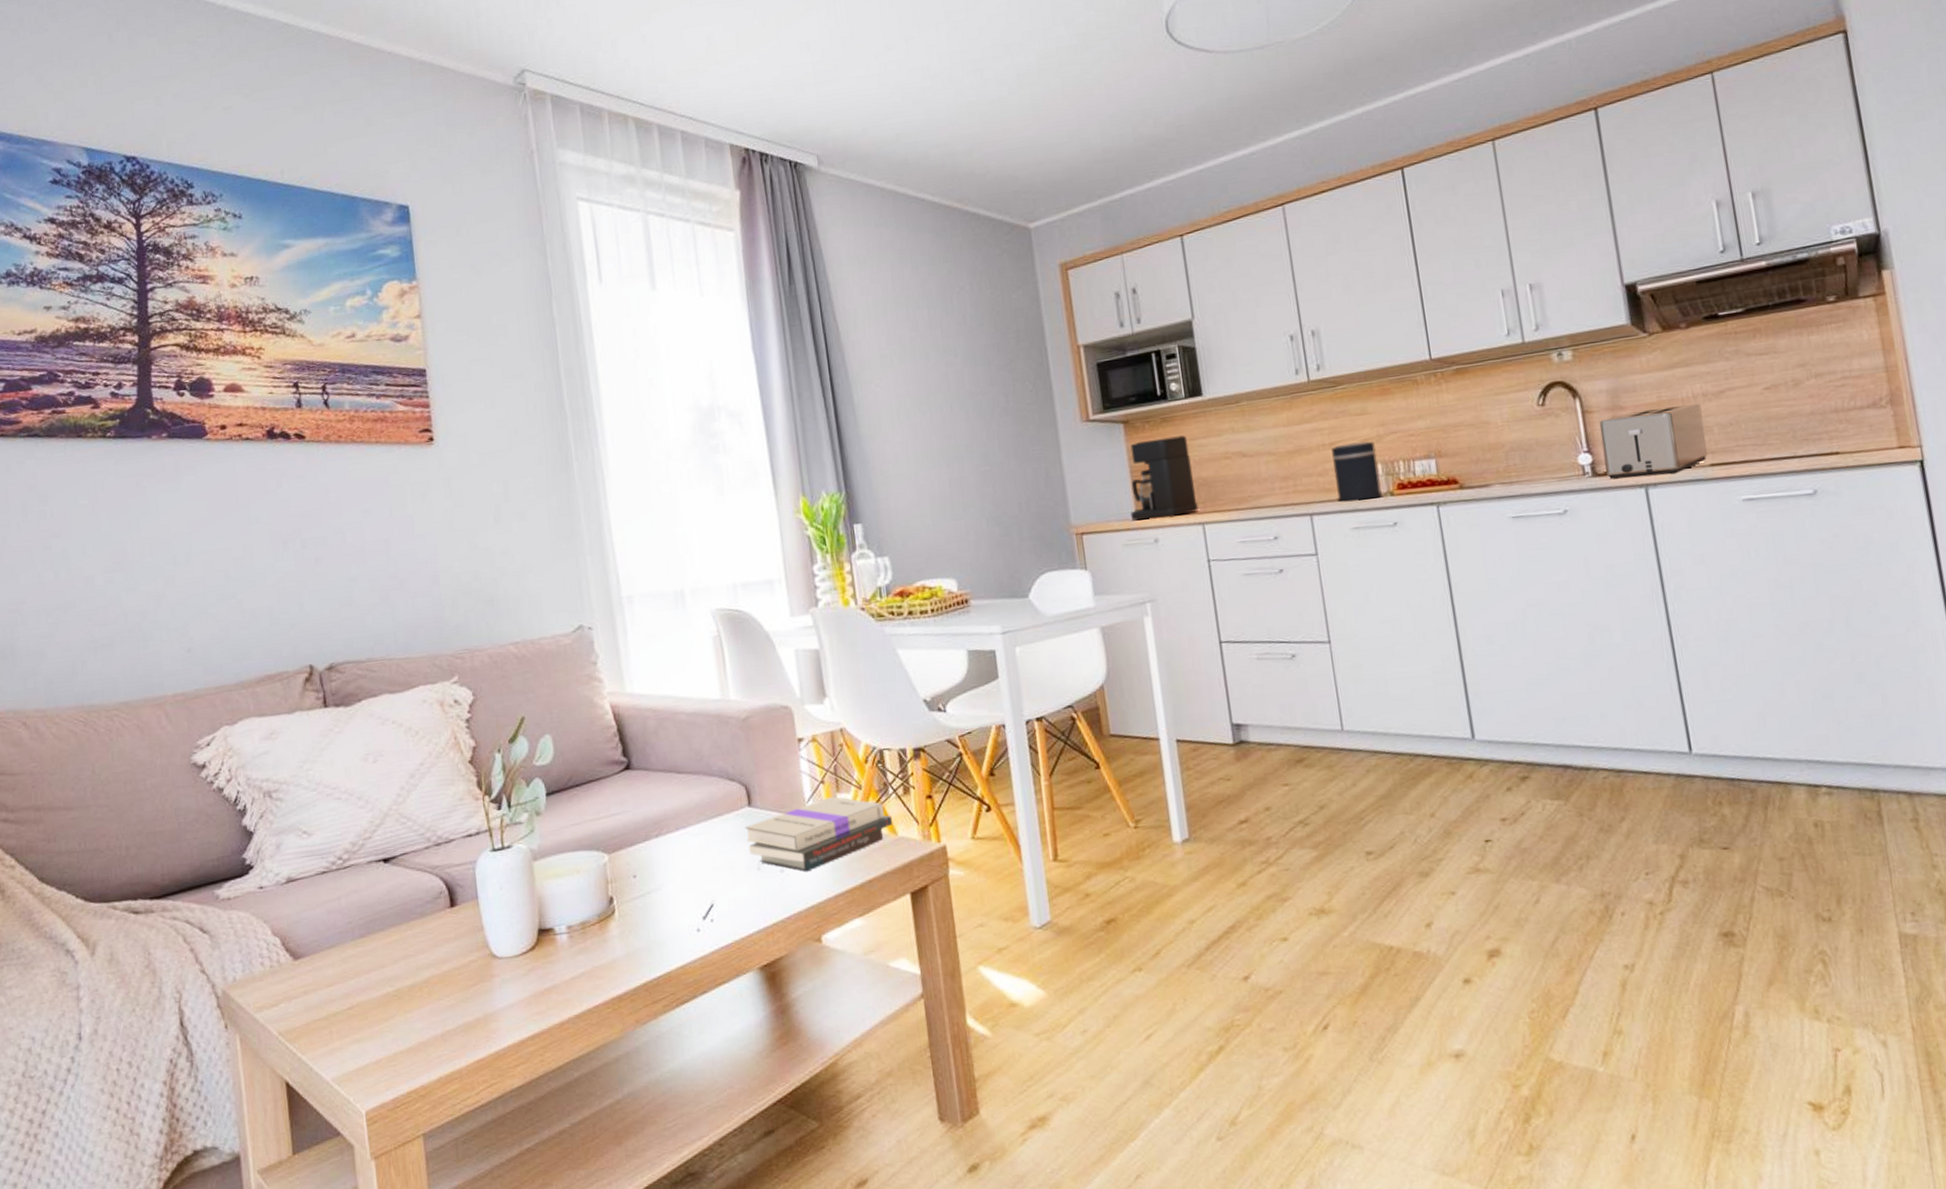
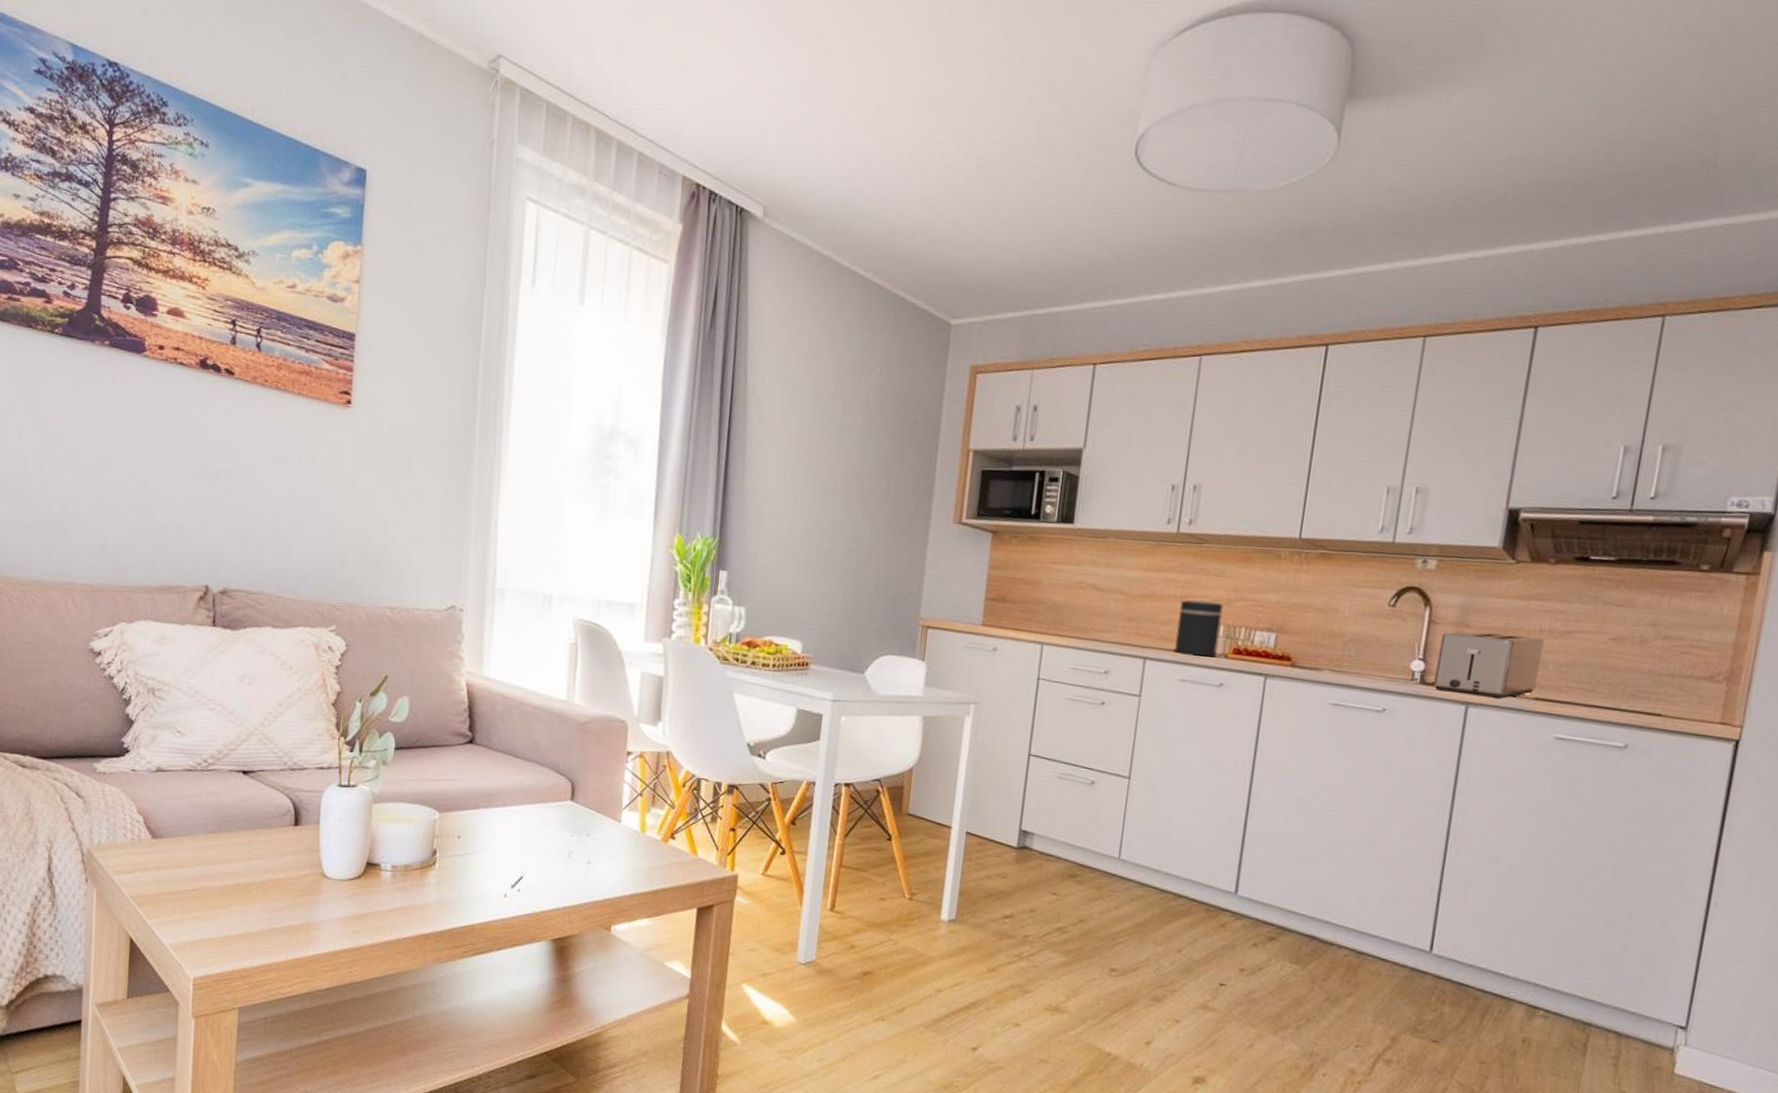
books: present [745,796,893,872] -> none [563,808,696,869]
coffee maker: present [1130,435,1198,521] -> none [977,554,1049,632]

